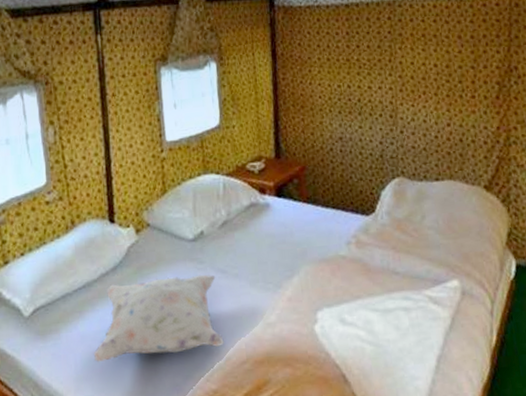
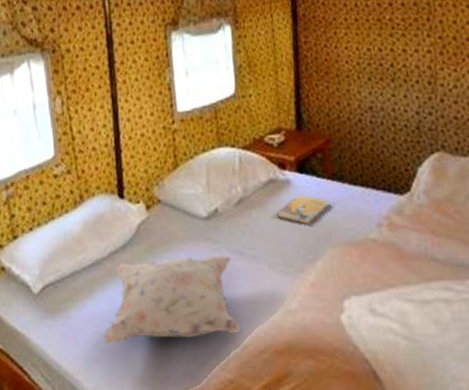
book: none [257,217,305,244] -> present [277,194,330,225]

